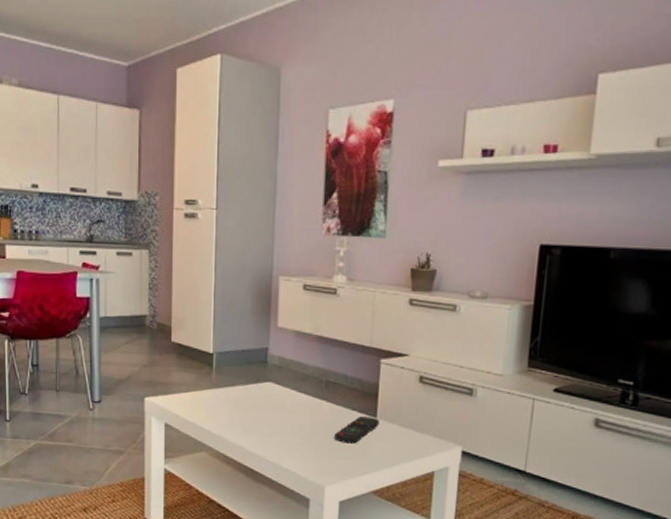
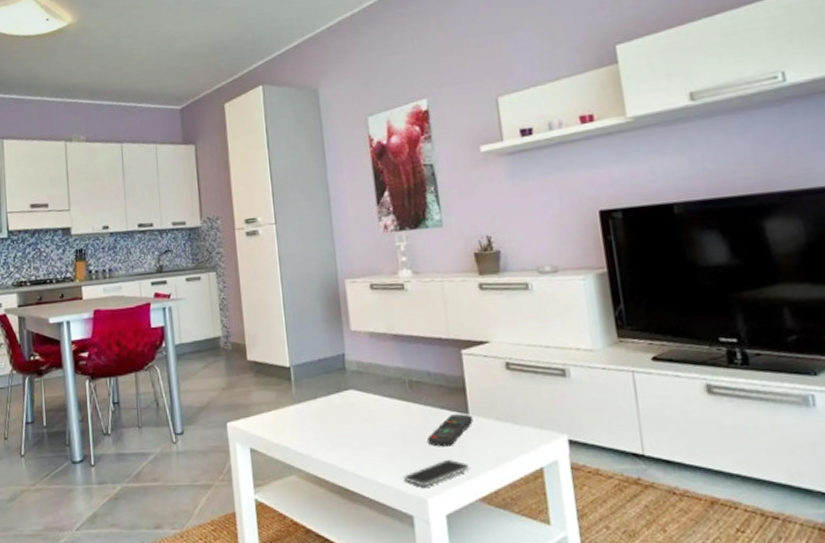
smartphone: none [307,455,369,475] -> present [404,460,470,486]

